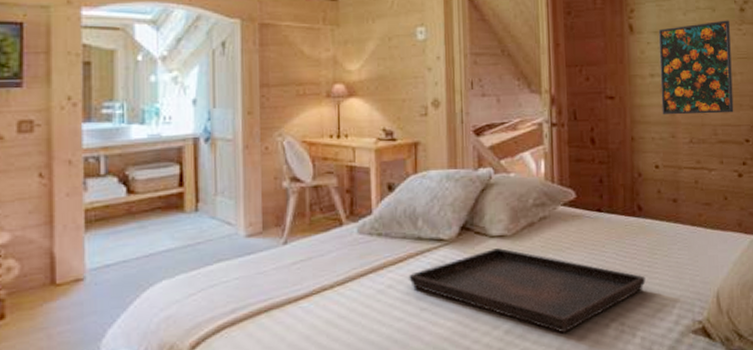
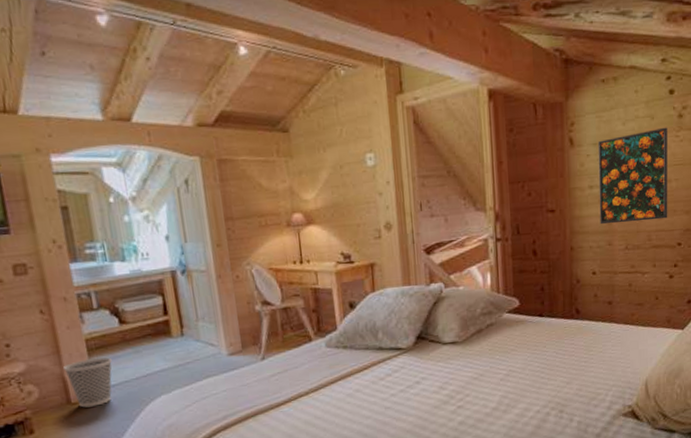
wastebasket: none [54,232,113,290] -> present [63,357,113,408]
serving tray: present [409,247,646,333] -> none [373,352,582,422]

